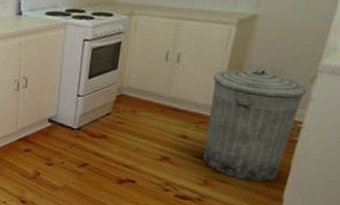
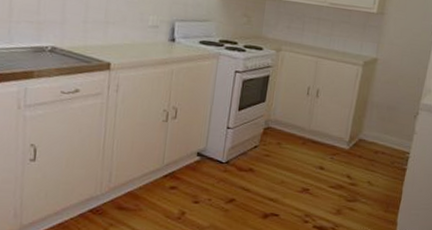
trash can: present [202,69,308,182] -> none [336,105,413,208]

